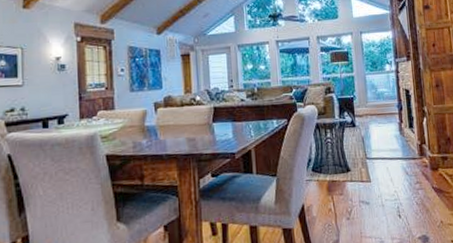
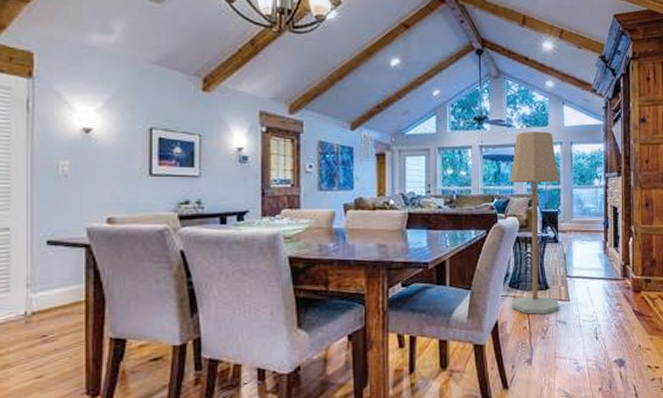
floor lamp: none [306,23,361,197] -> present [510,131,560,315]

